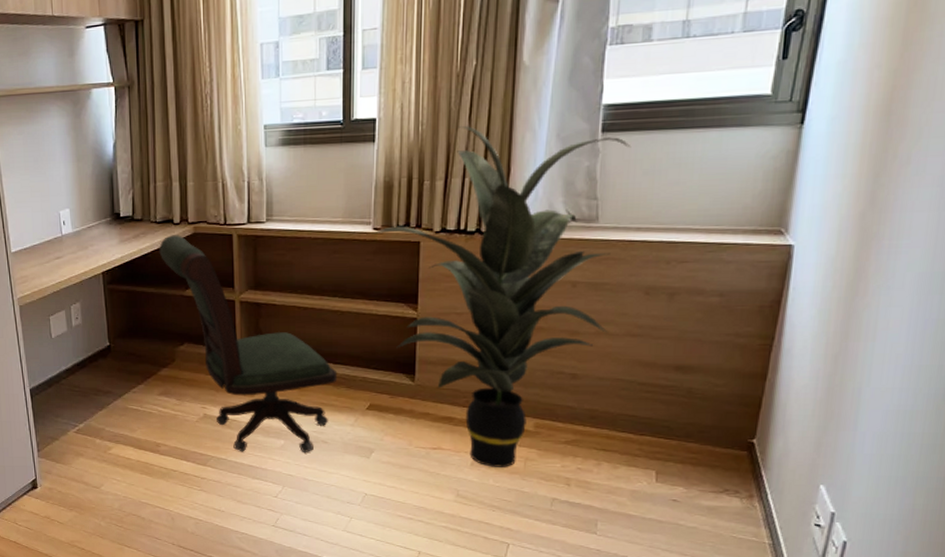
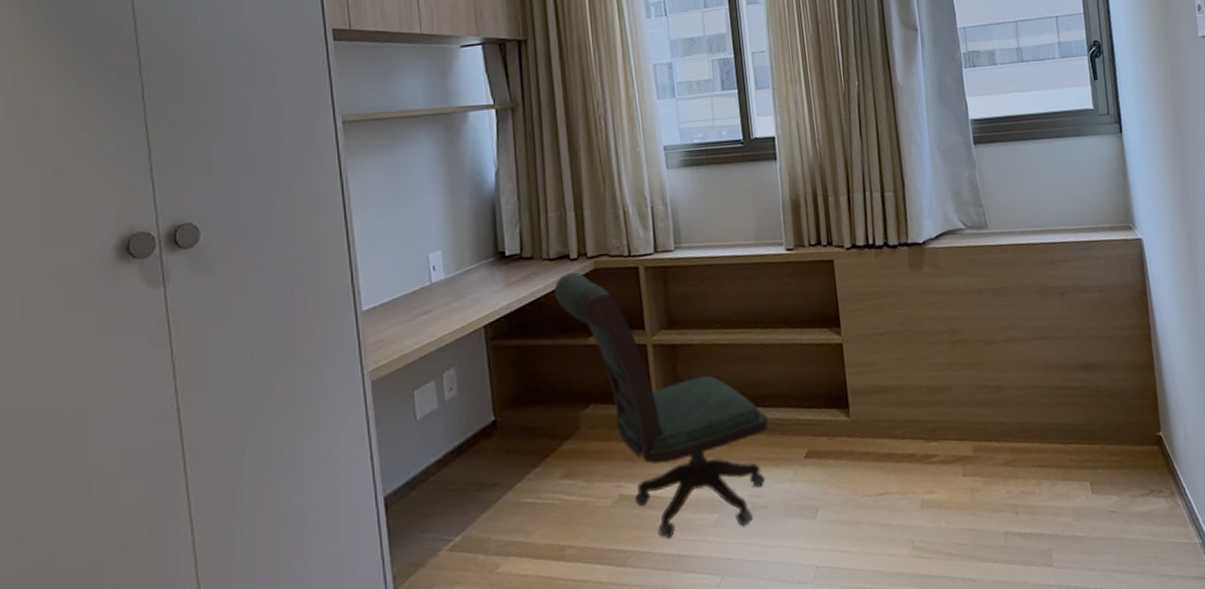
indoor plant: present [372,125,631,467] -> none [785,141,1017,506]

